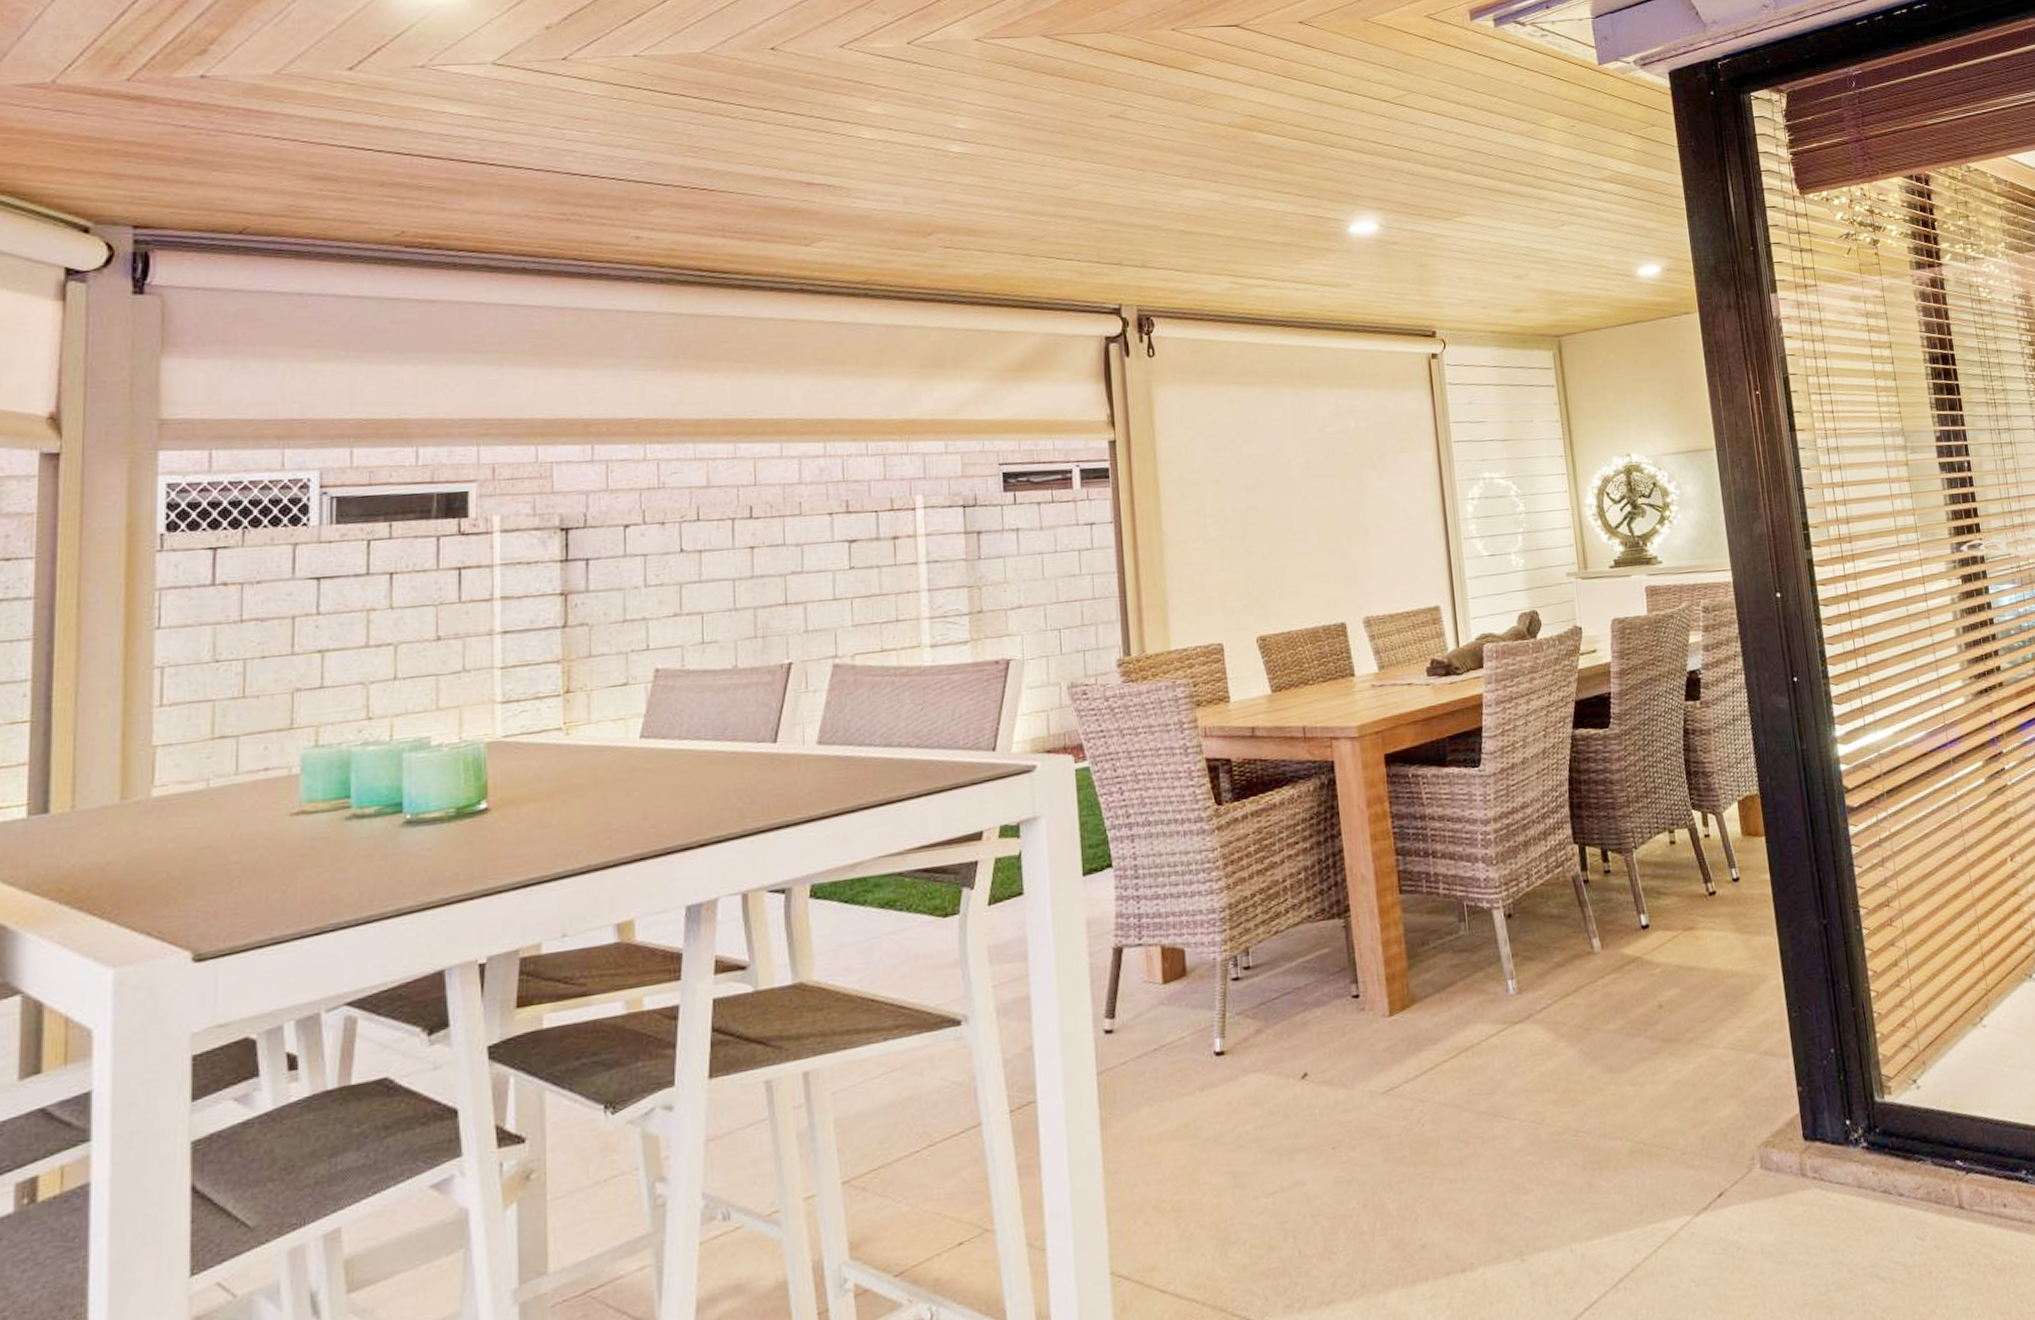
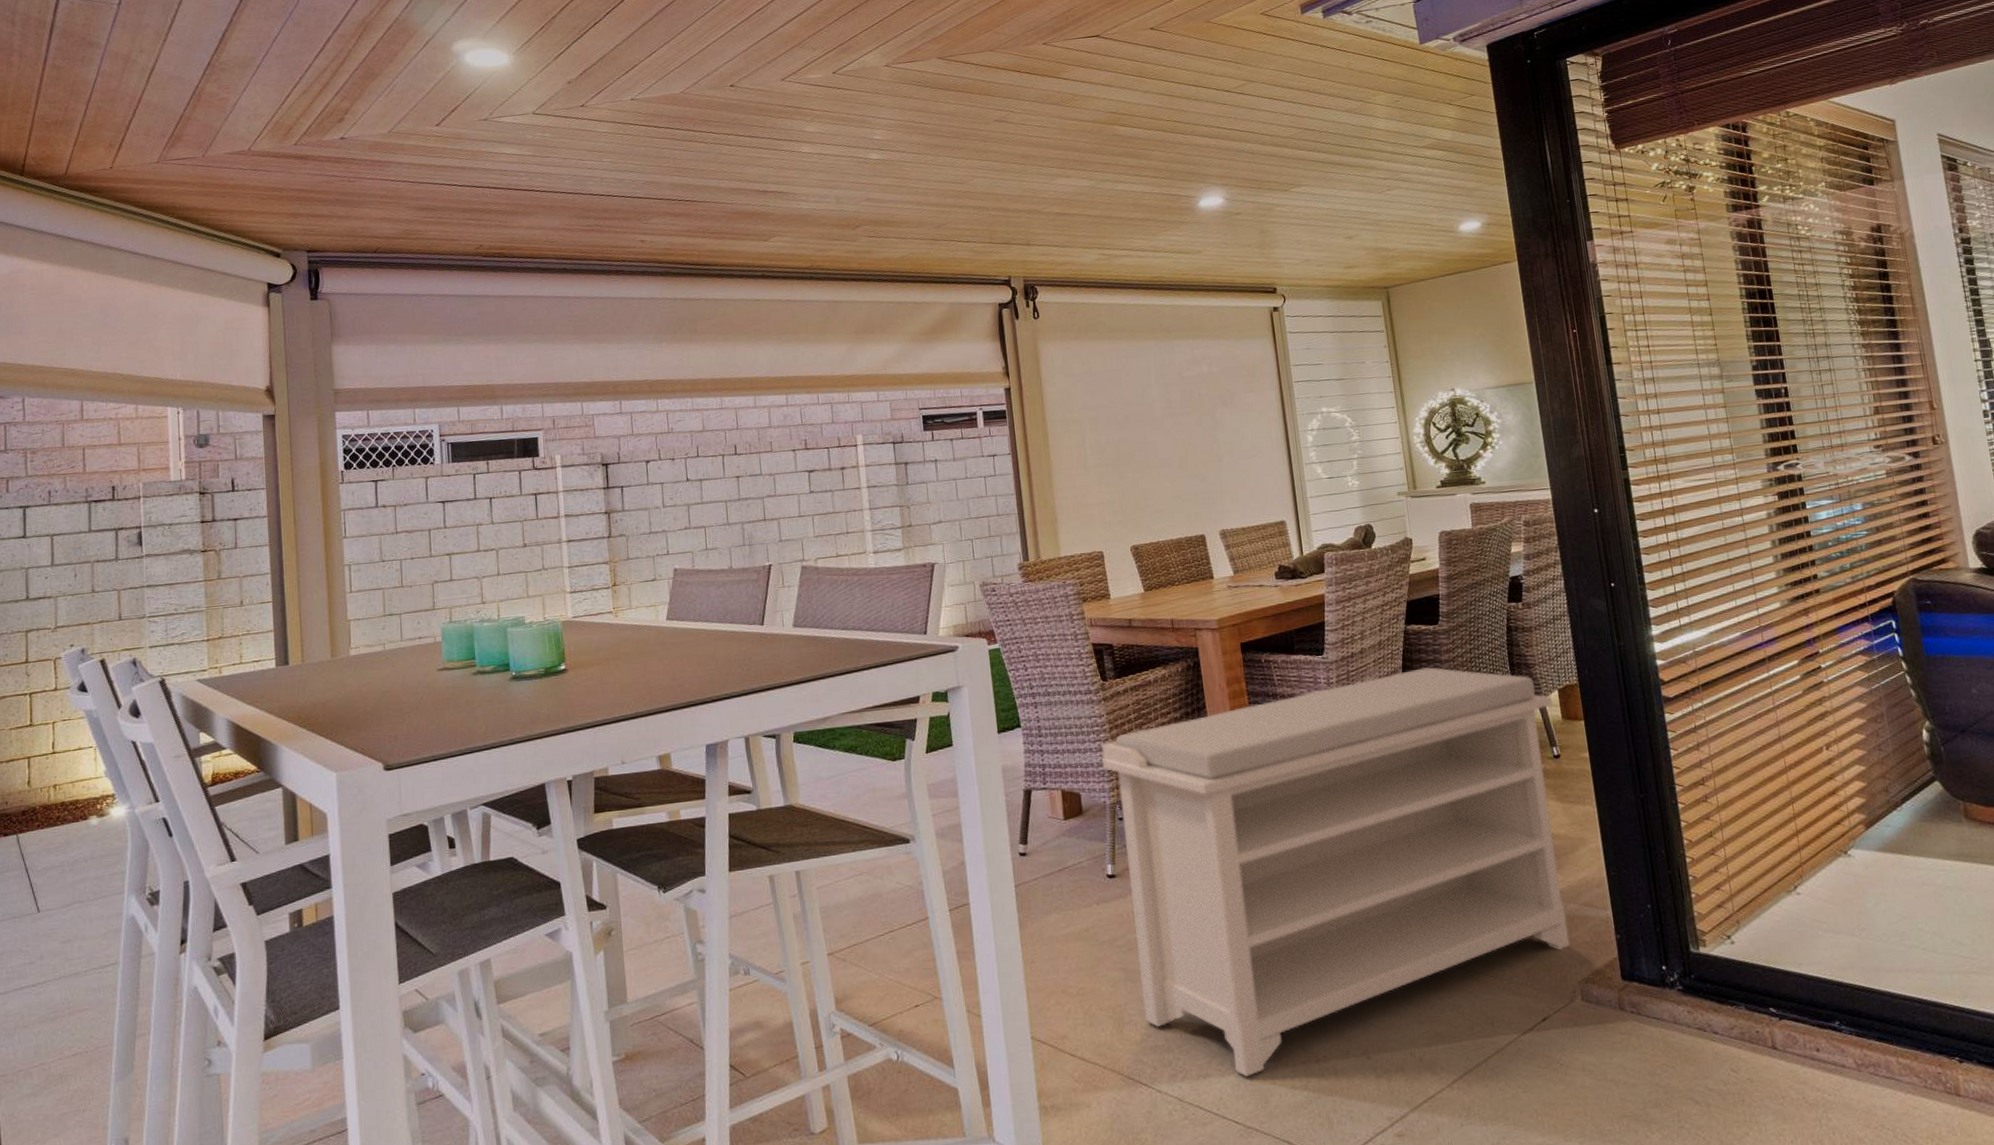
bench: none [1213,778,1749,1301] -> present [1101,667,1570,1078]

